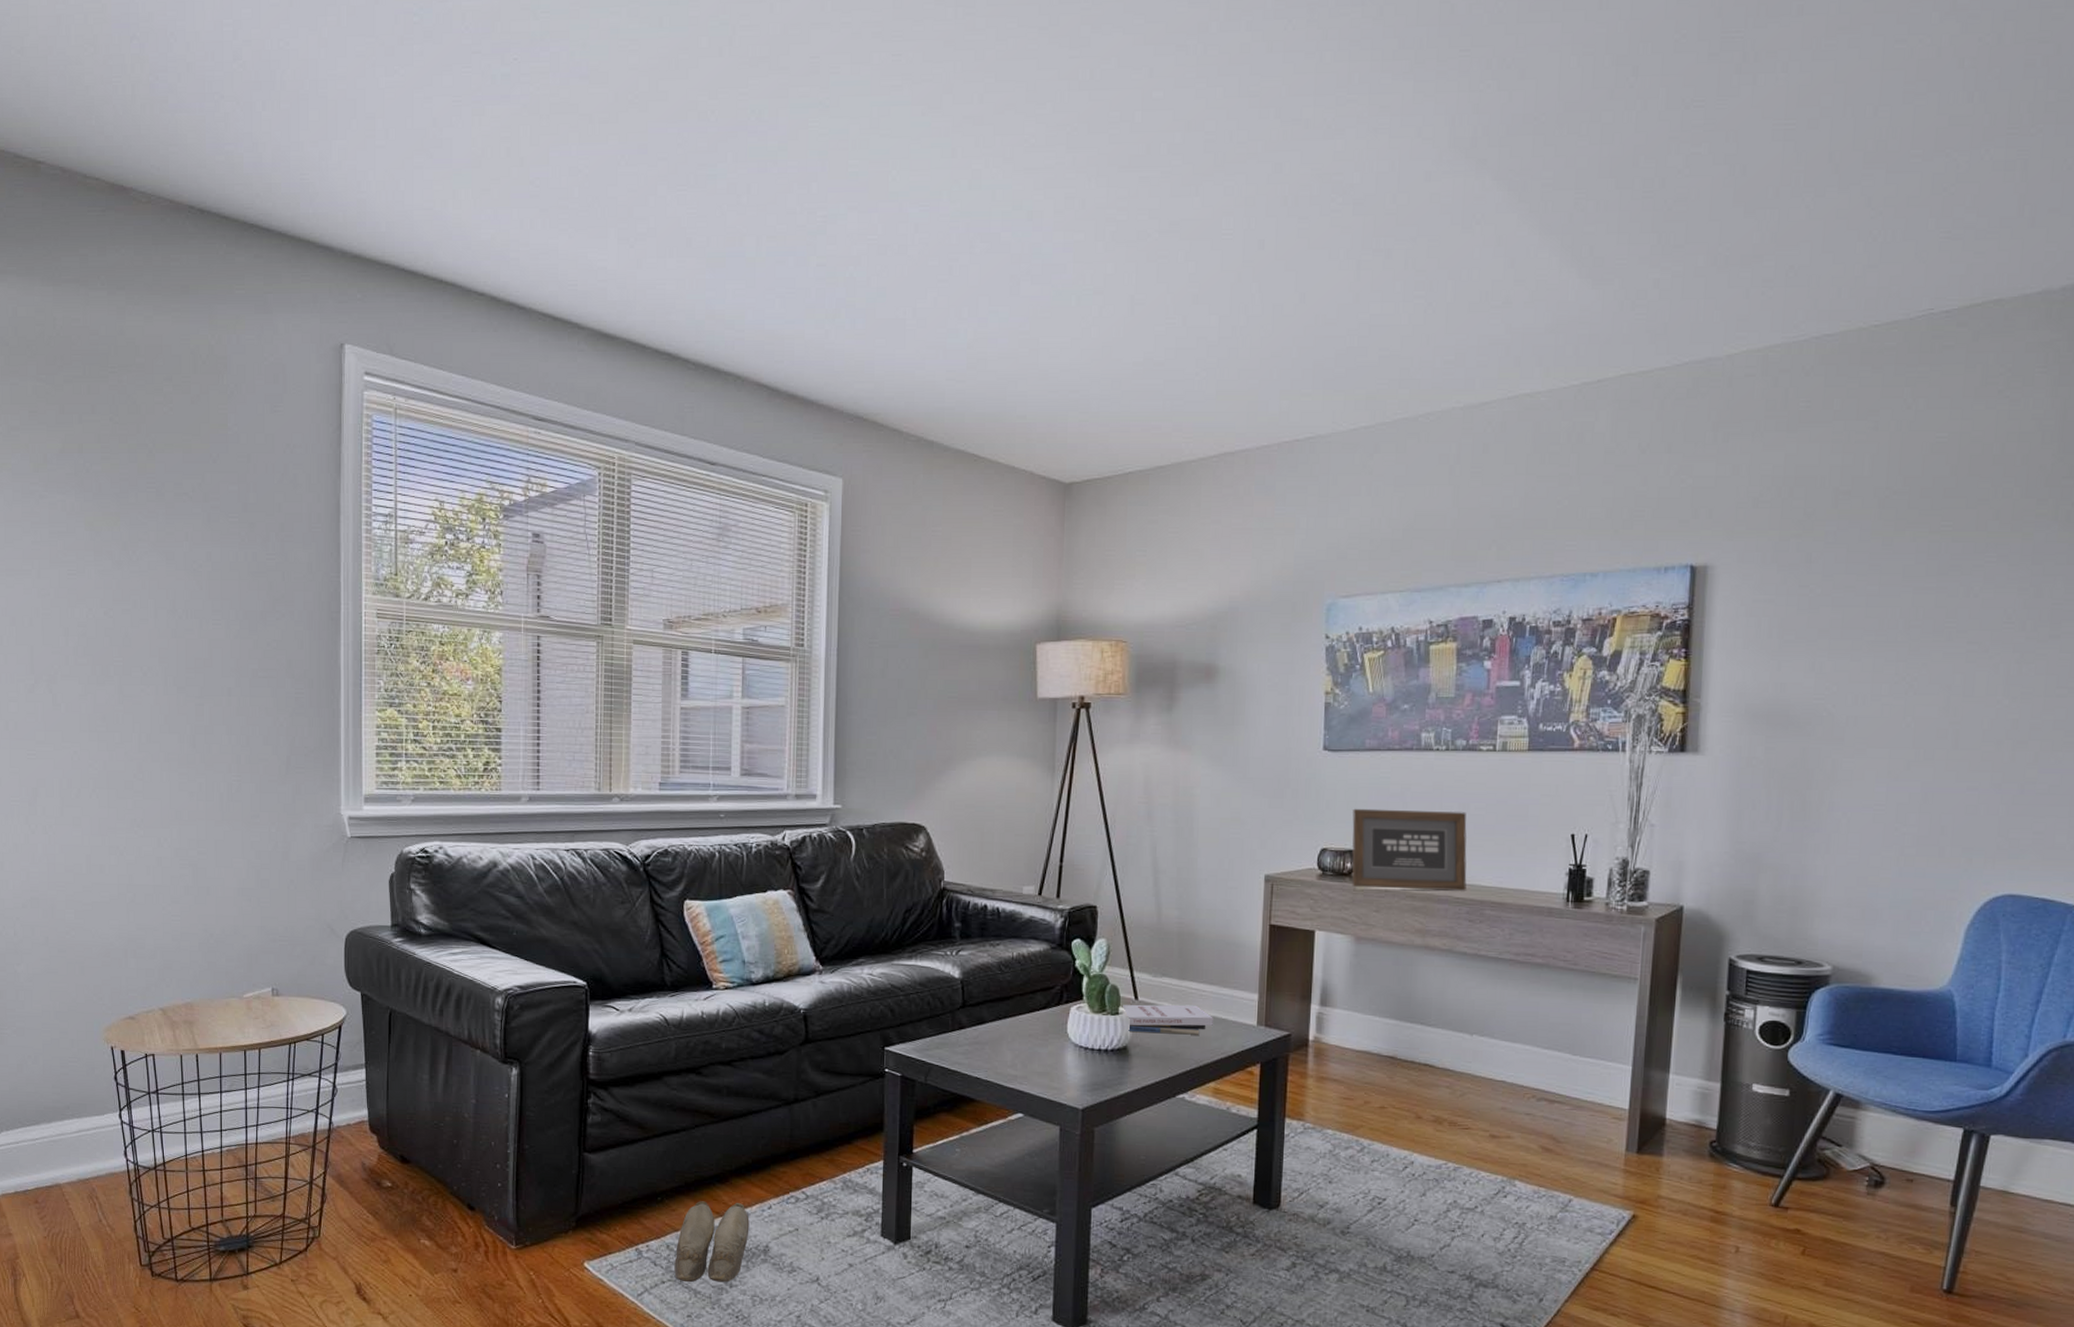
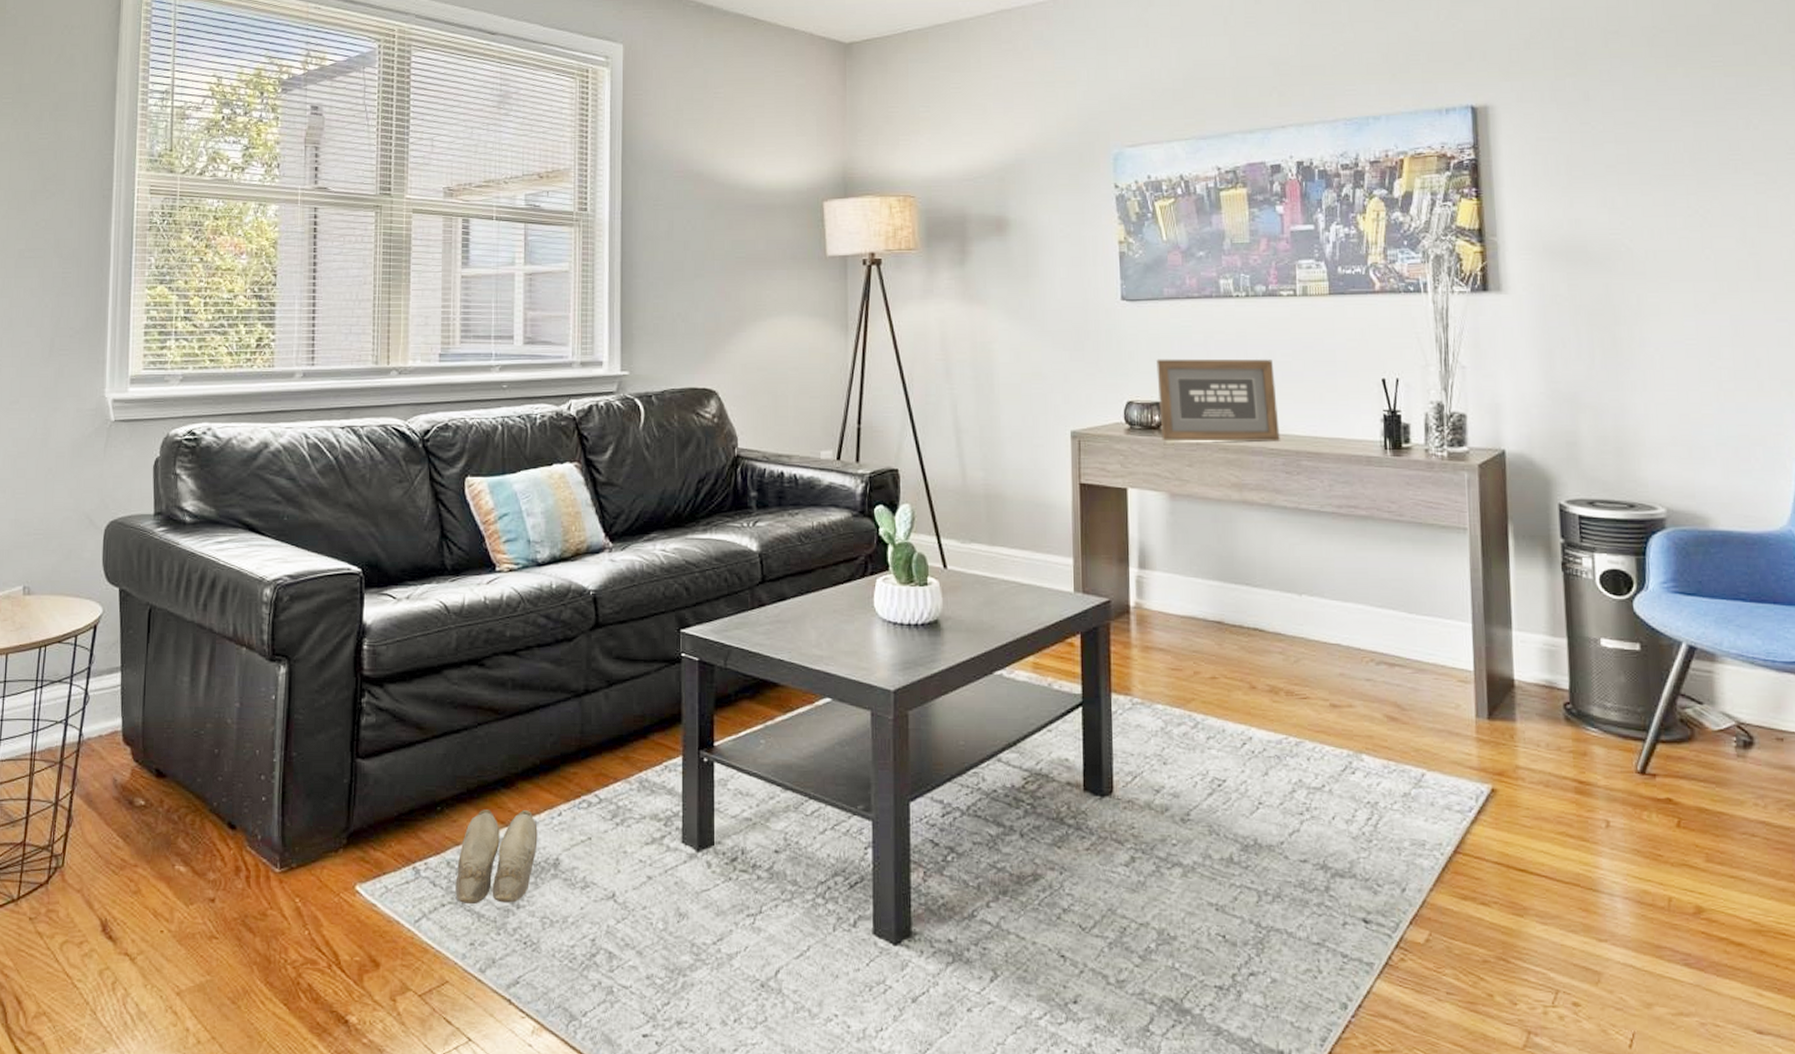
books: present [1123,1004,1213,1035] -> none [931,572,1028,605]

